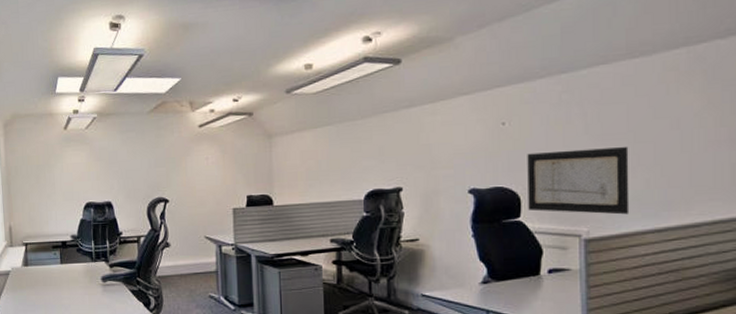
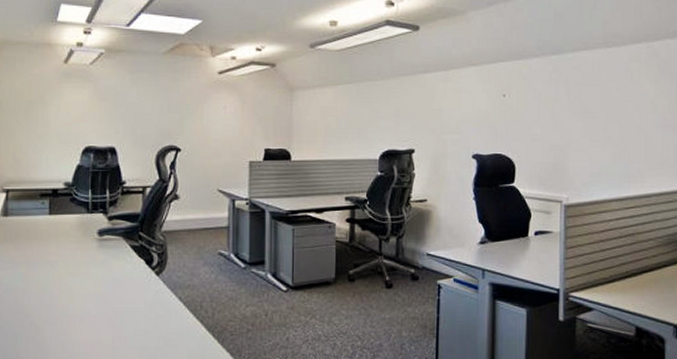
wall art: present [527,147,630,215] -> none [521,124,601,184]

